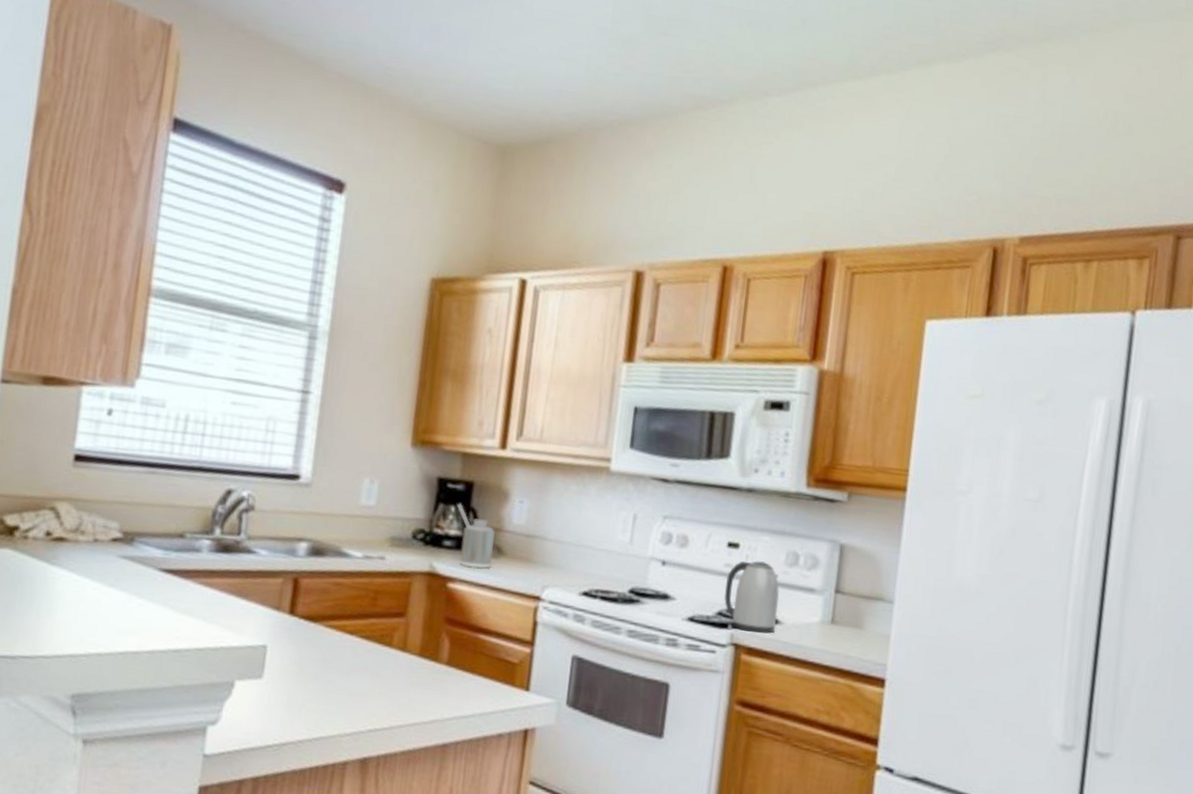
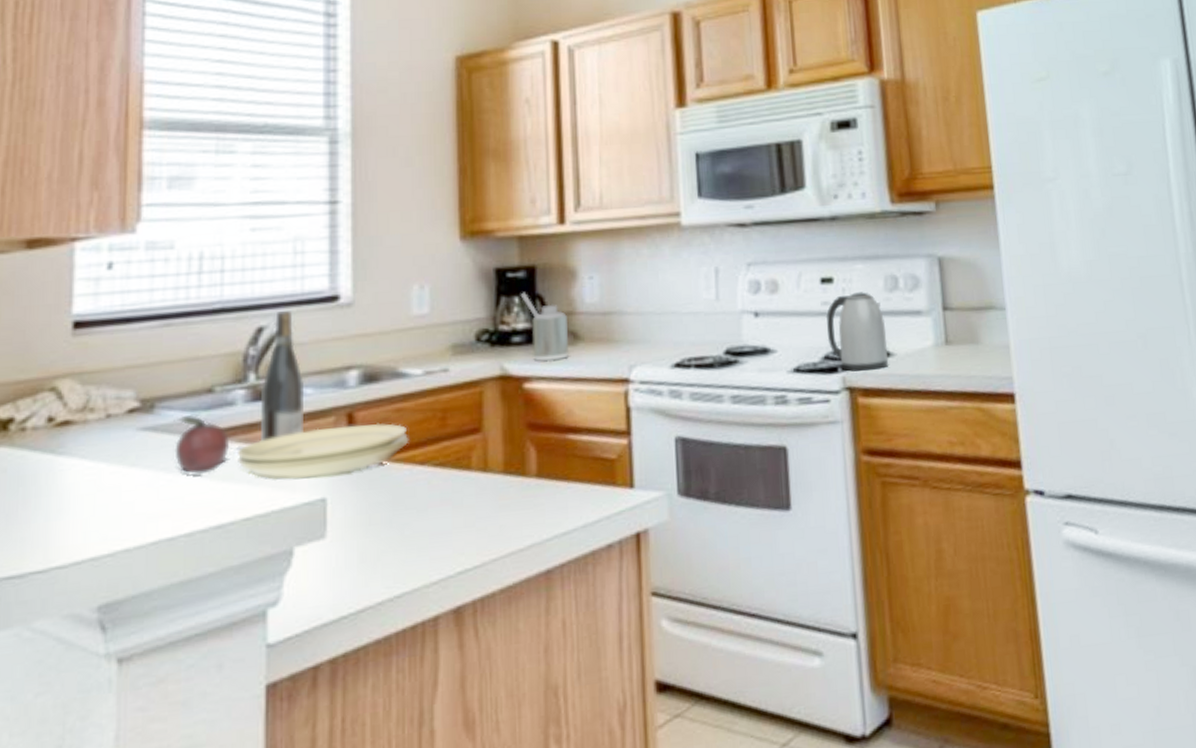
fruit: none [146,552,193,606] -> present [173,414,230,476]
plate: none [197,585,343,629] -> present [236,423,409,481]
wine bottle: none [219,479,262,588] -> present [260,311,305,442]

